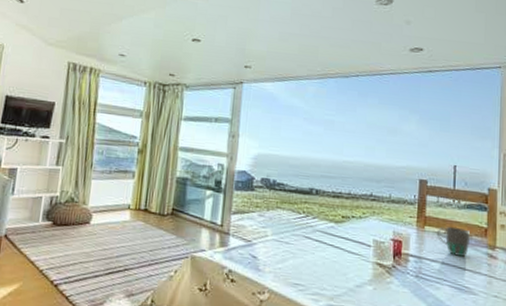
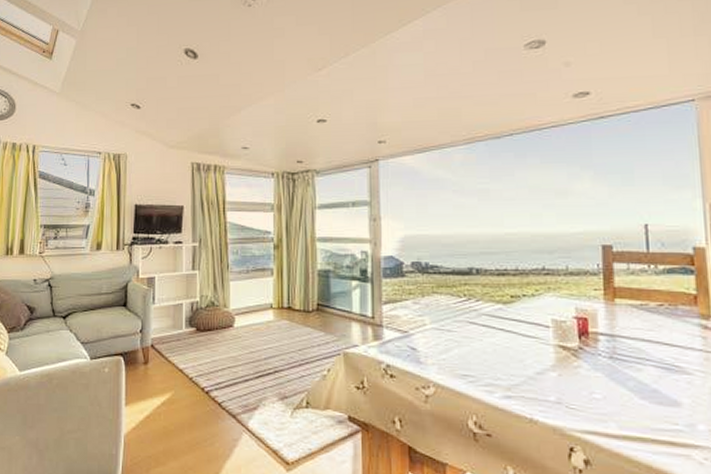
mug: present [437,226,470,257] -> none [632,296,675,330]

